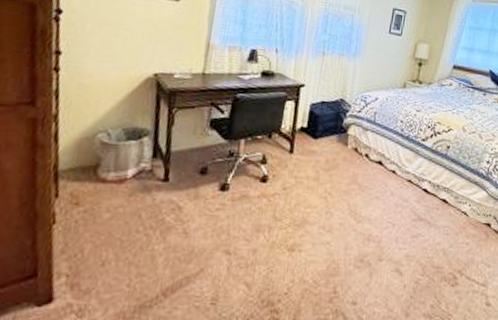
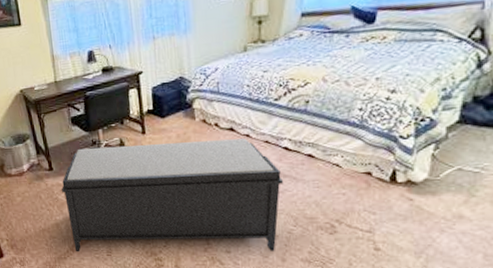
bench: none [168,159,418,304] -> present [62,138,283,252]

